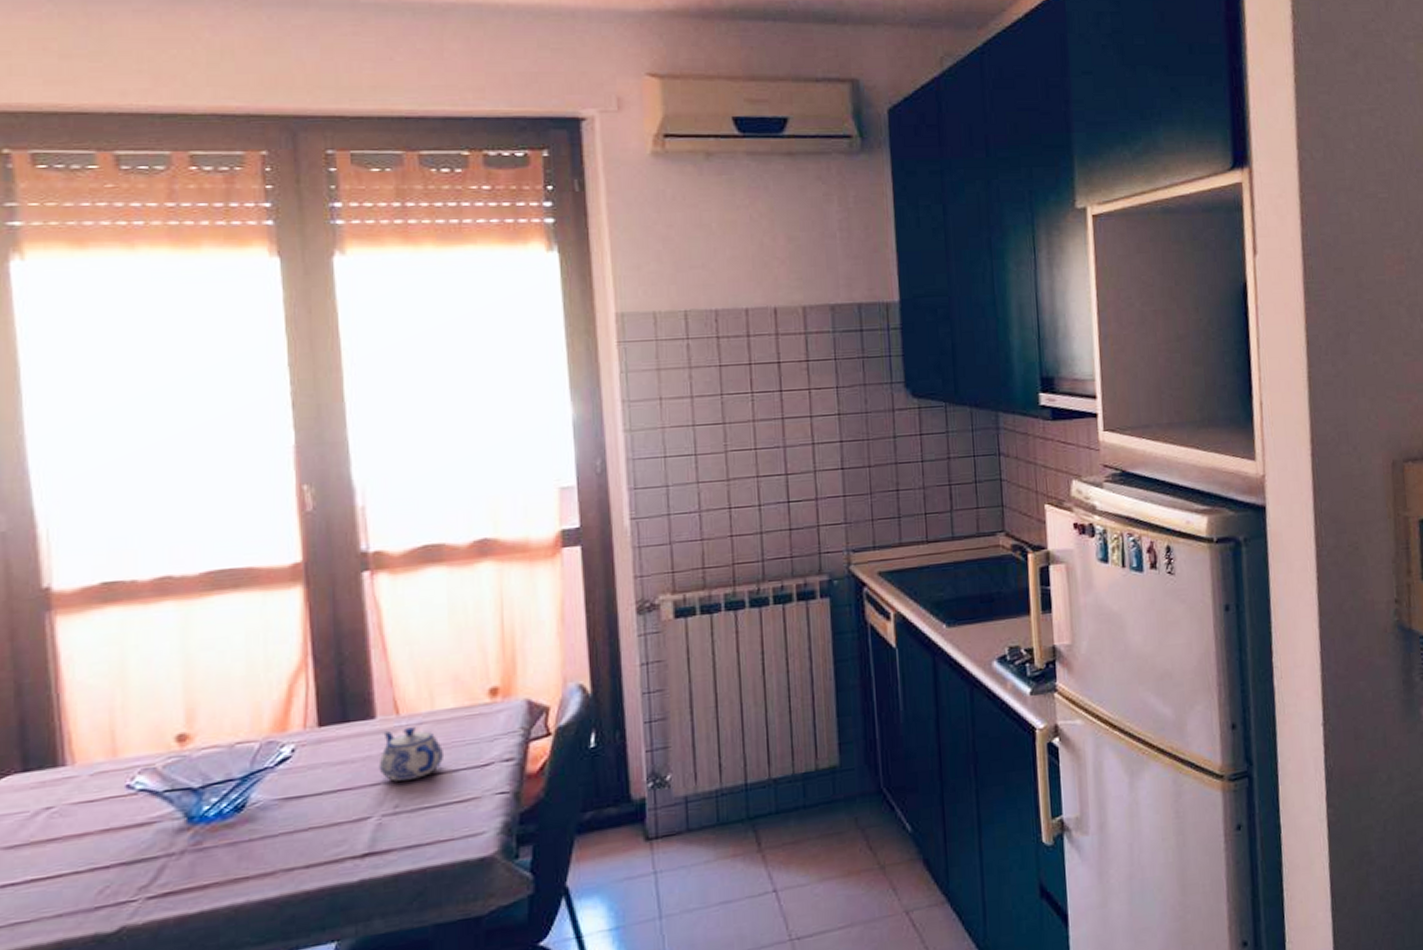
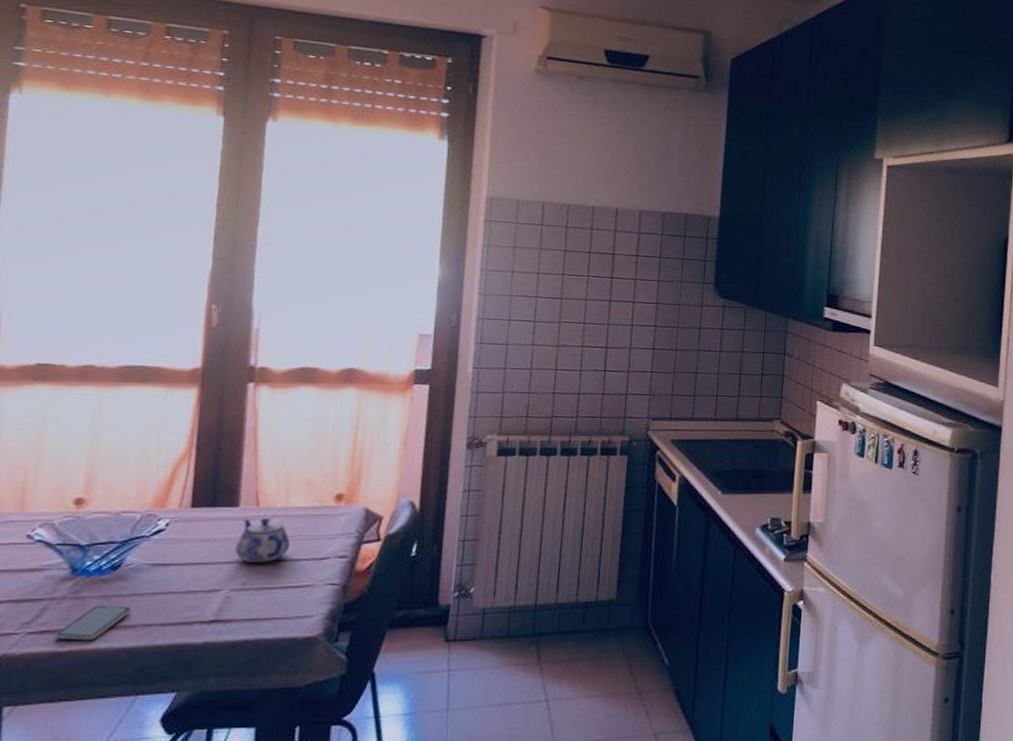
smartphone: none [180,851,268,901] -> present [55,605,132,641]

